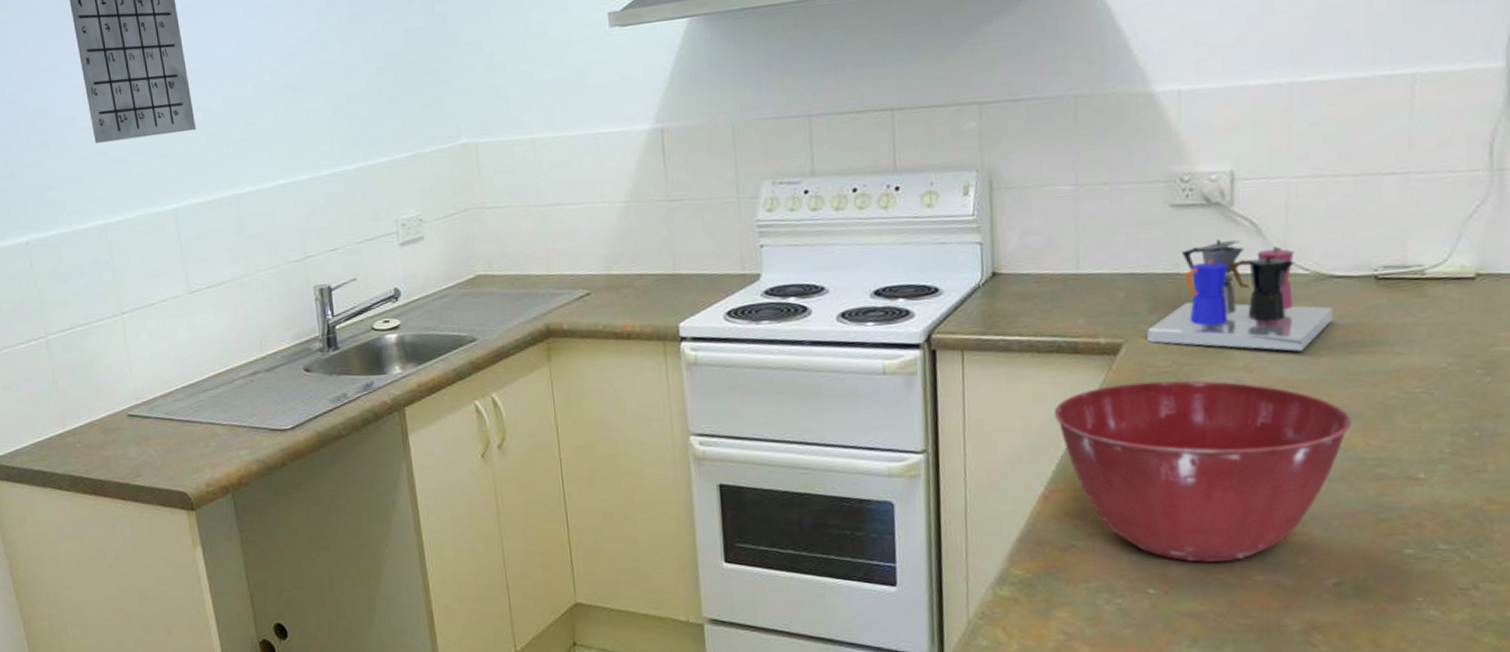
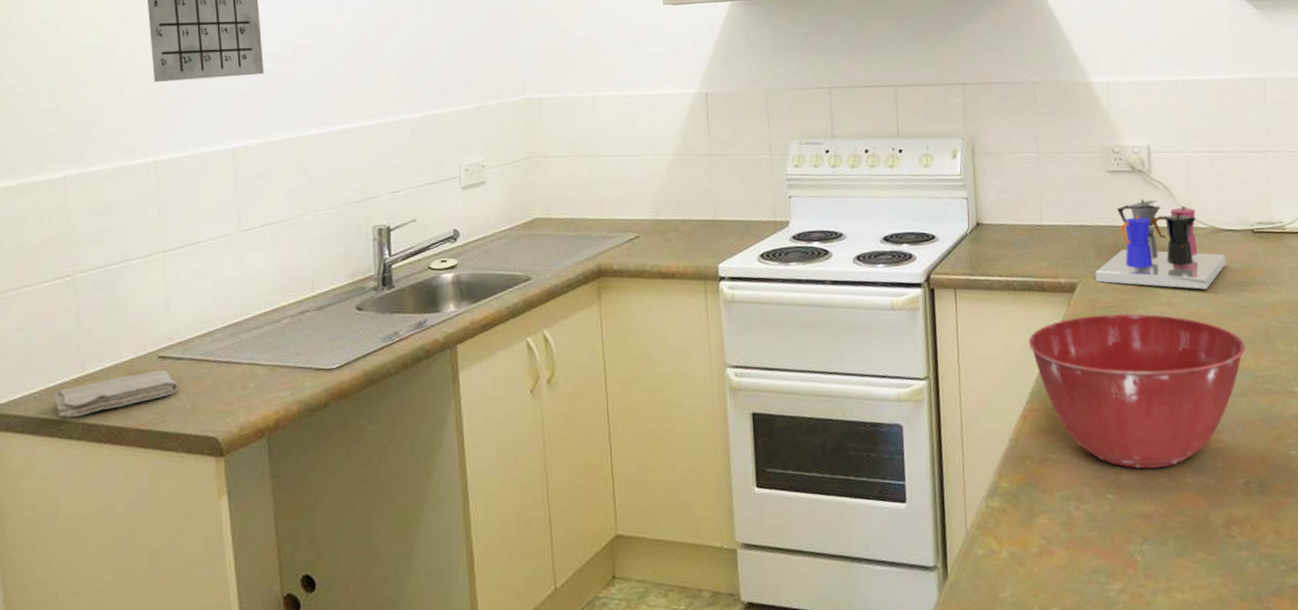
washcloth: none [41,427,149,471] -> present [52,369,179,418]

